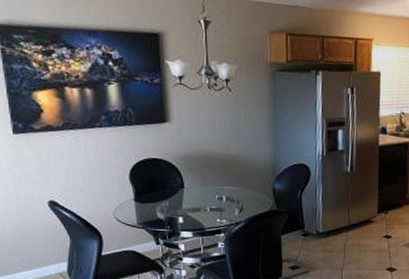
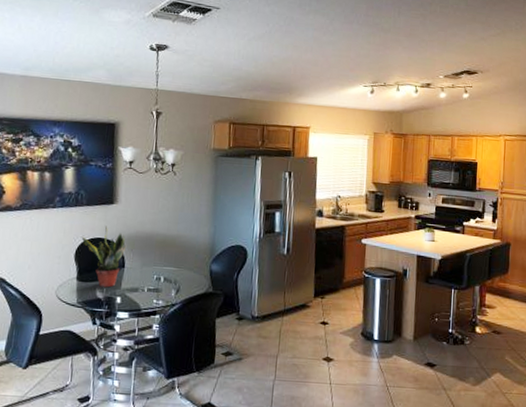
potted plant: none [136,145,184,208] -> present [82,225,127,288]

